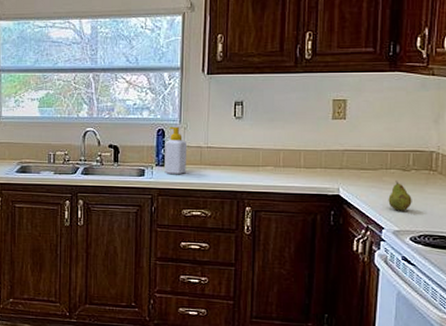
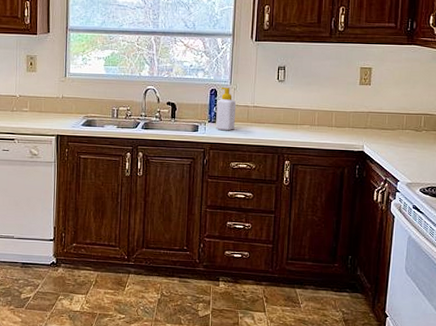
fruit: present [388,180,412,211] -> none [403,139,423,166]

